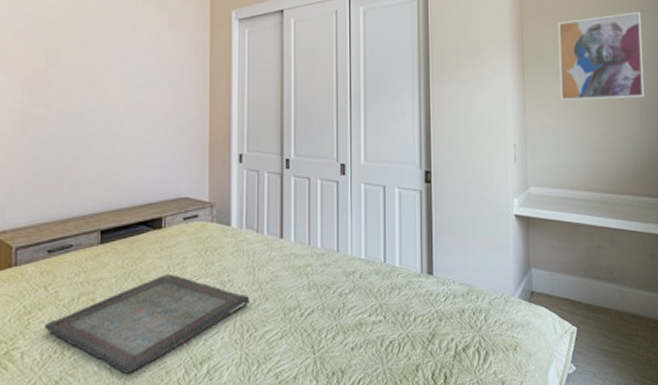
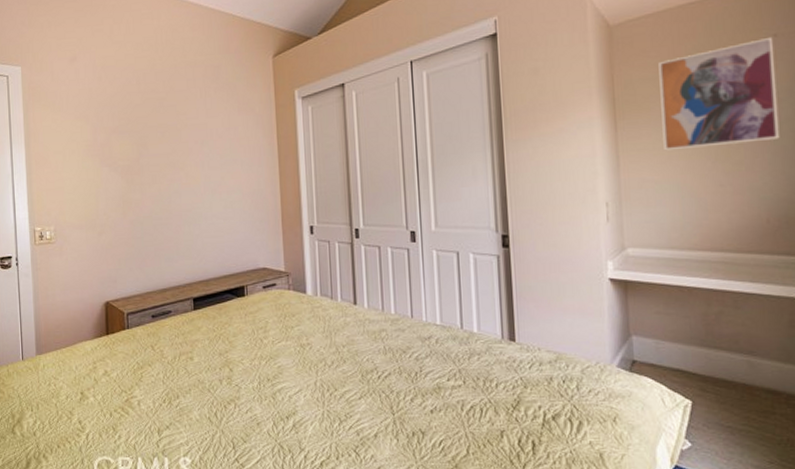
serving tray: present [44,274,250,374] -> none [154,337,328,423]

